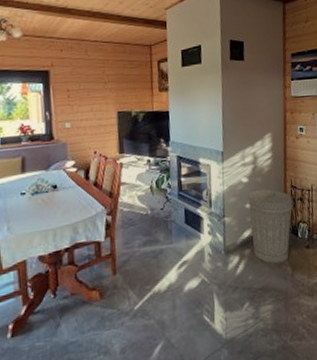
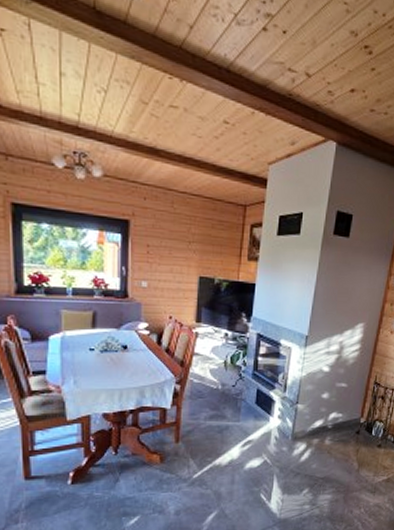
trash can: present [247,189,293,264] -> none [321,381,373,457]

